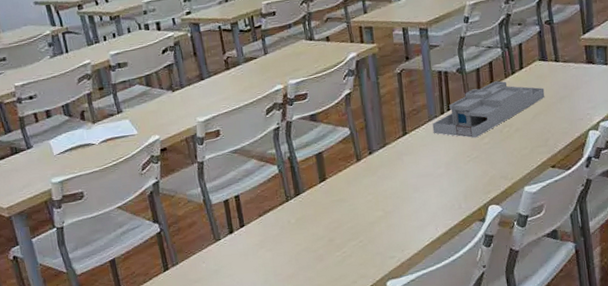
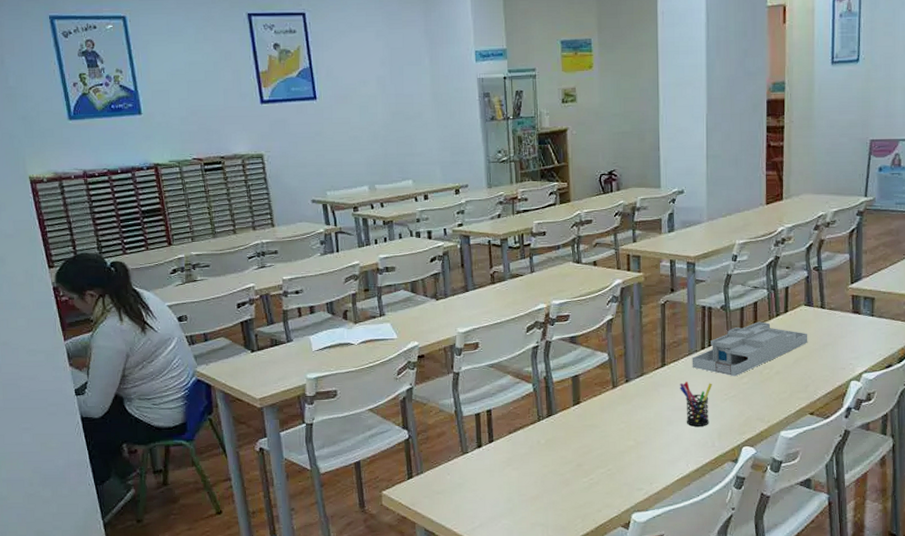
pen holder: none [422,146,455,191] -> present [680,381,712,427]

